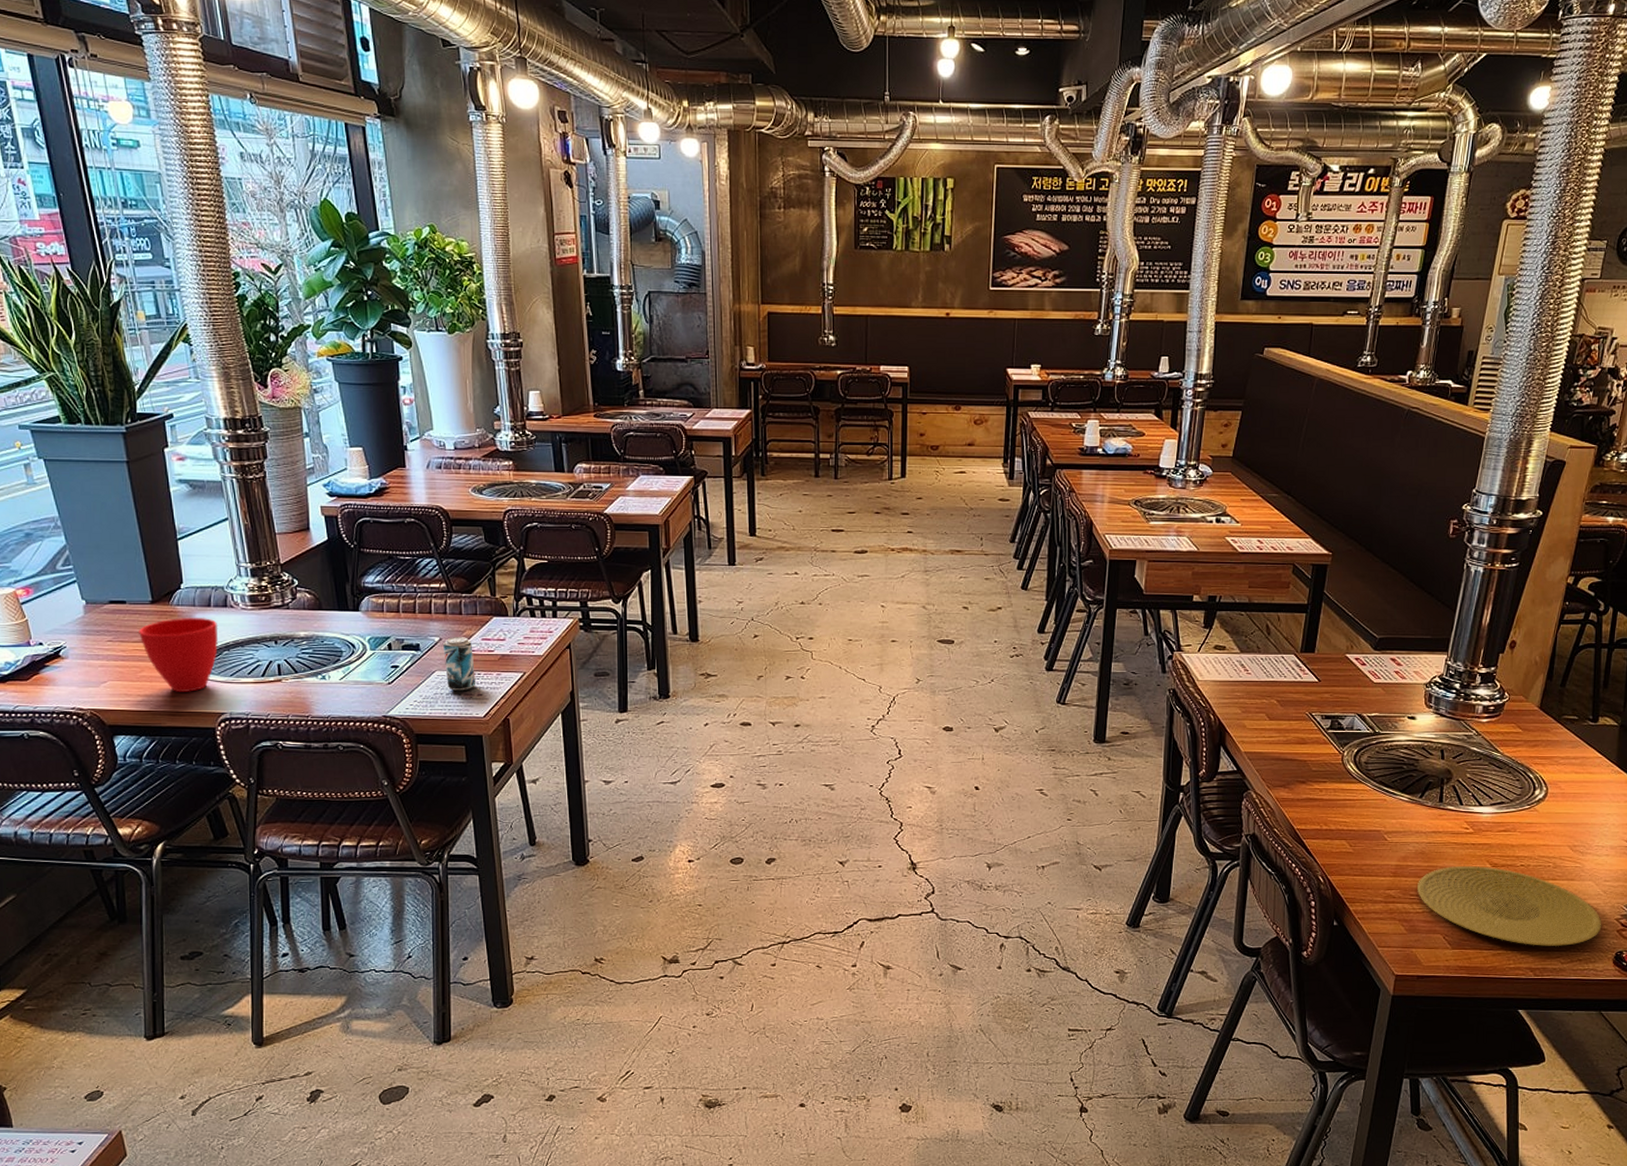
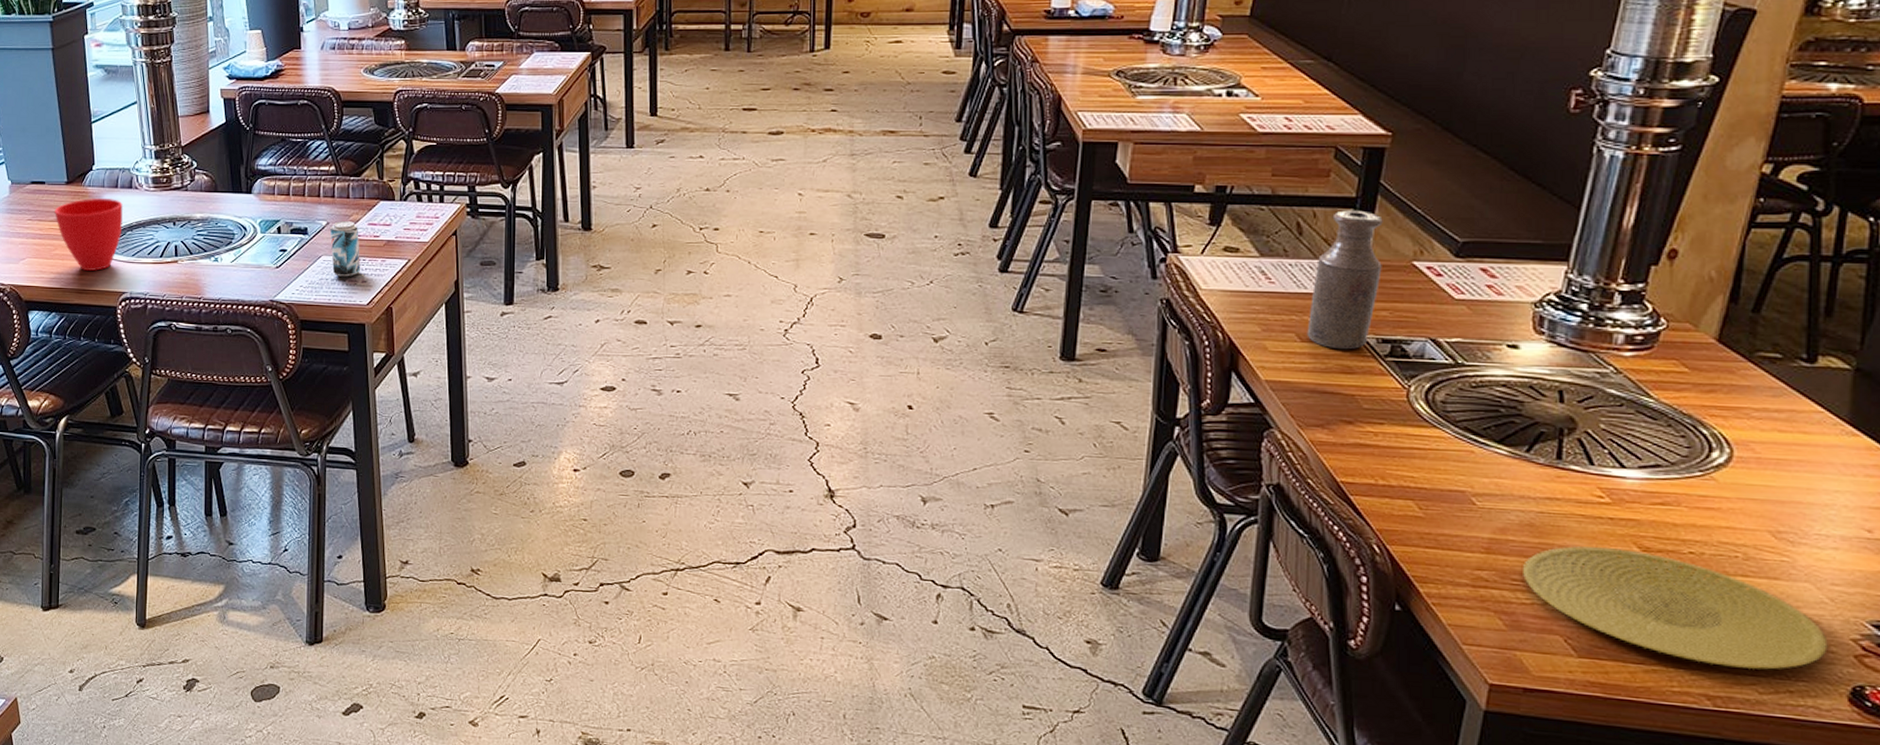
bottle: none [1273,614,1326,725] -> present [1306,210,1383,350]

